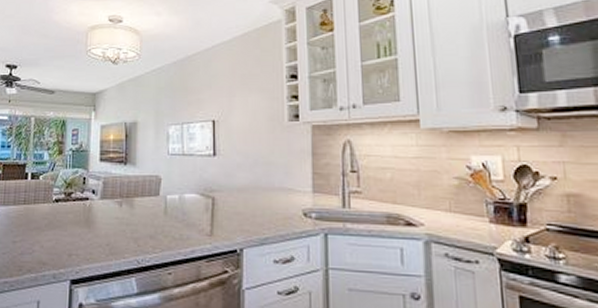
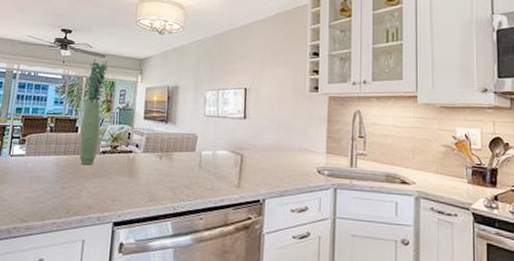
vase: none [29,96,58,216] -> present [78,59,108,165]

